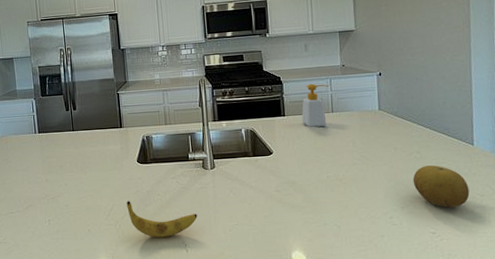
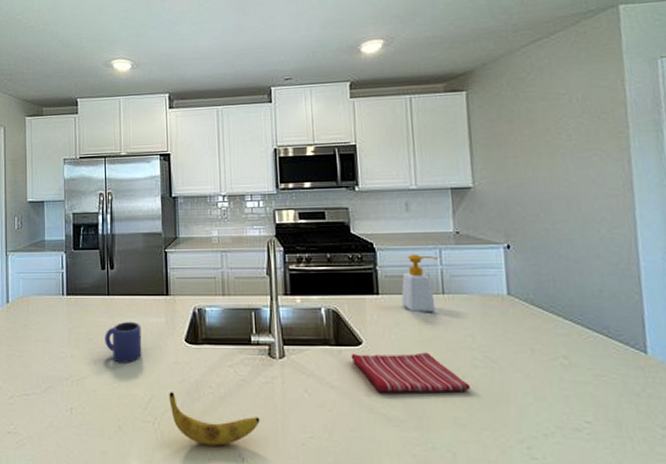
mug: none [72,150,104,183] -> present [105,321,142,363]
dish towel: none [264,156,351,188] -> present [351,352,470,393]
fruit: present [412,165,470,208] -> none [559,378,645,442]

